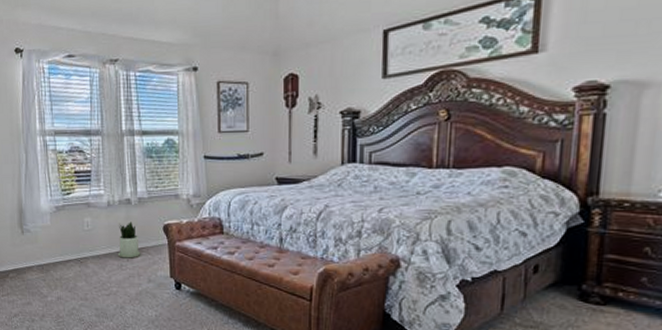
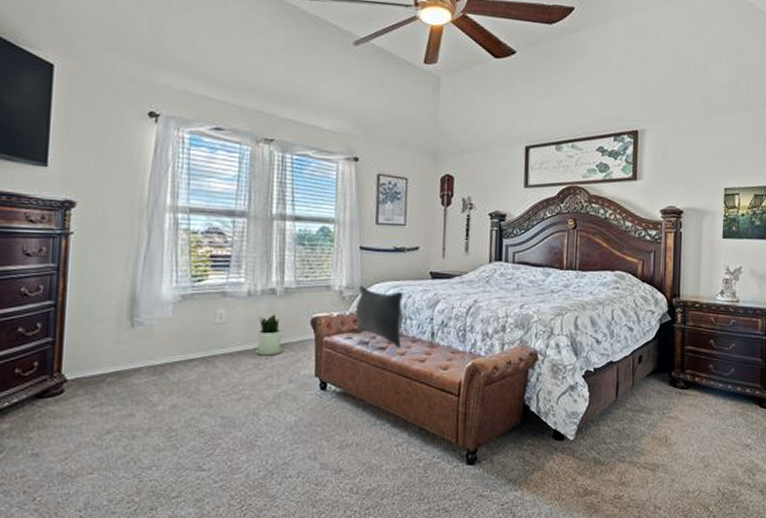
cushion: none [203,193,250,253] -> present [355,285,403,349]

